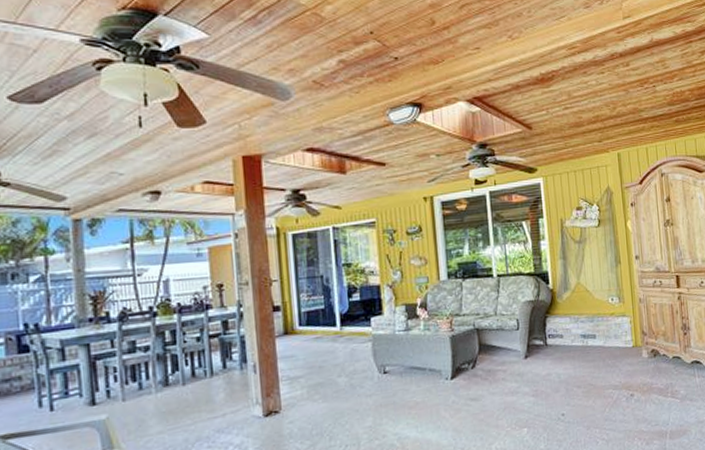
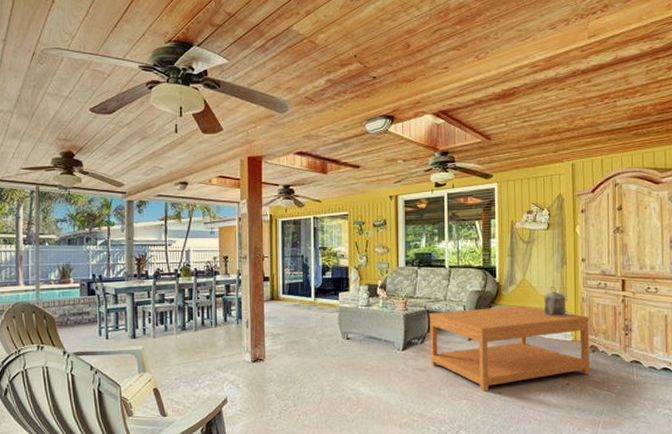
coffee table: none [478,312,653,416] -> present [429,305,591,392]
lantern: none [600,288,625,322] -> present [543,286,566,317]

